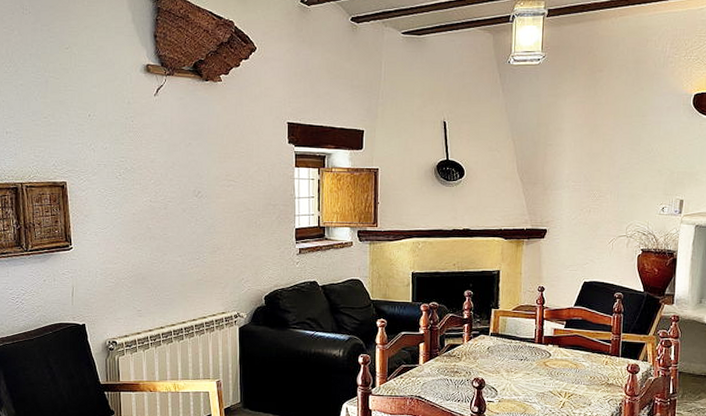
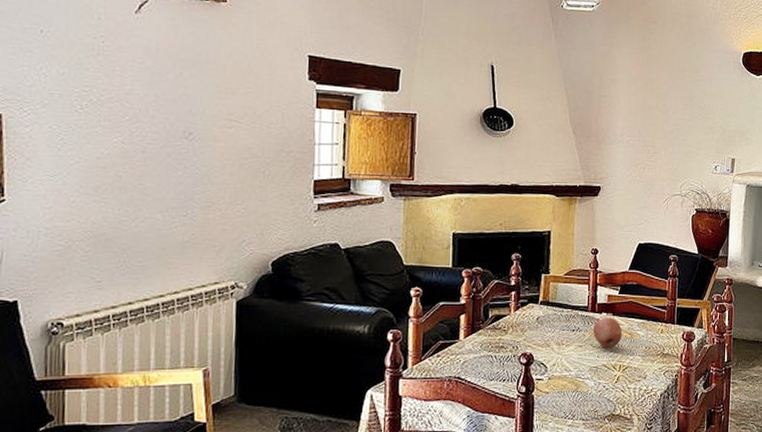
fruit: none [539,348,568,376] -> present [592,317,623,347]

